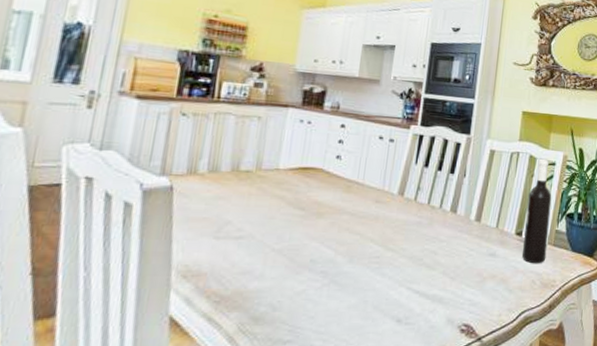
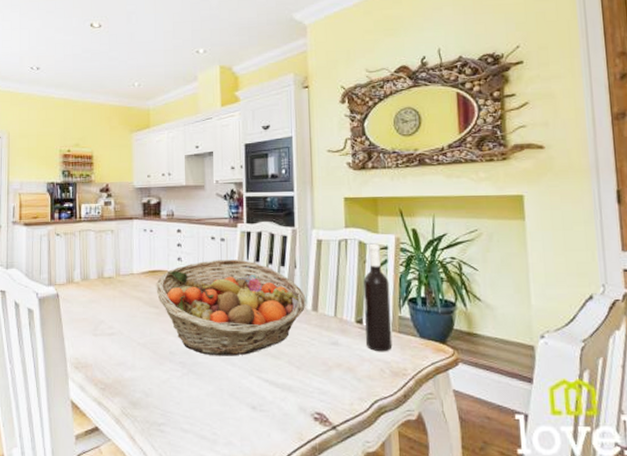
fruit basket: none [304,161,471,266] -> present [156,259,306,356]

